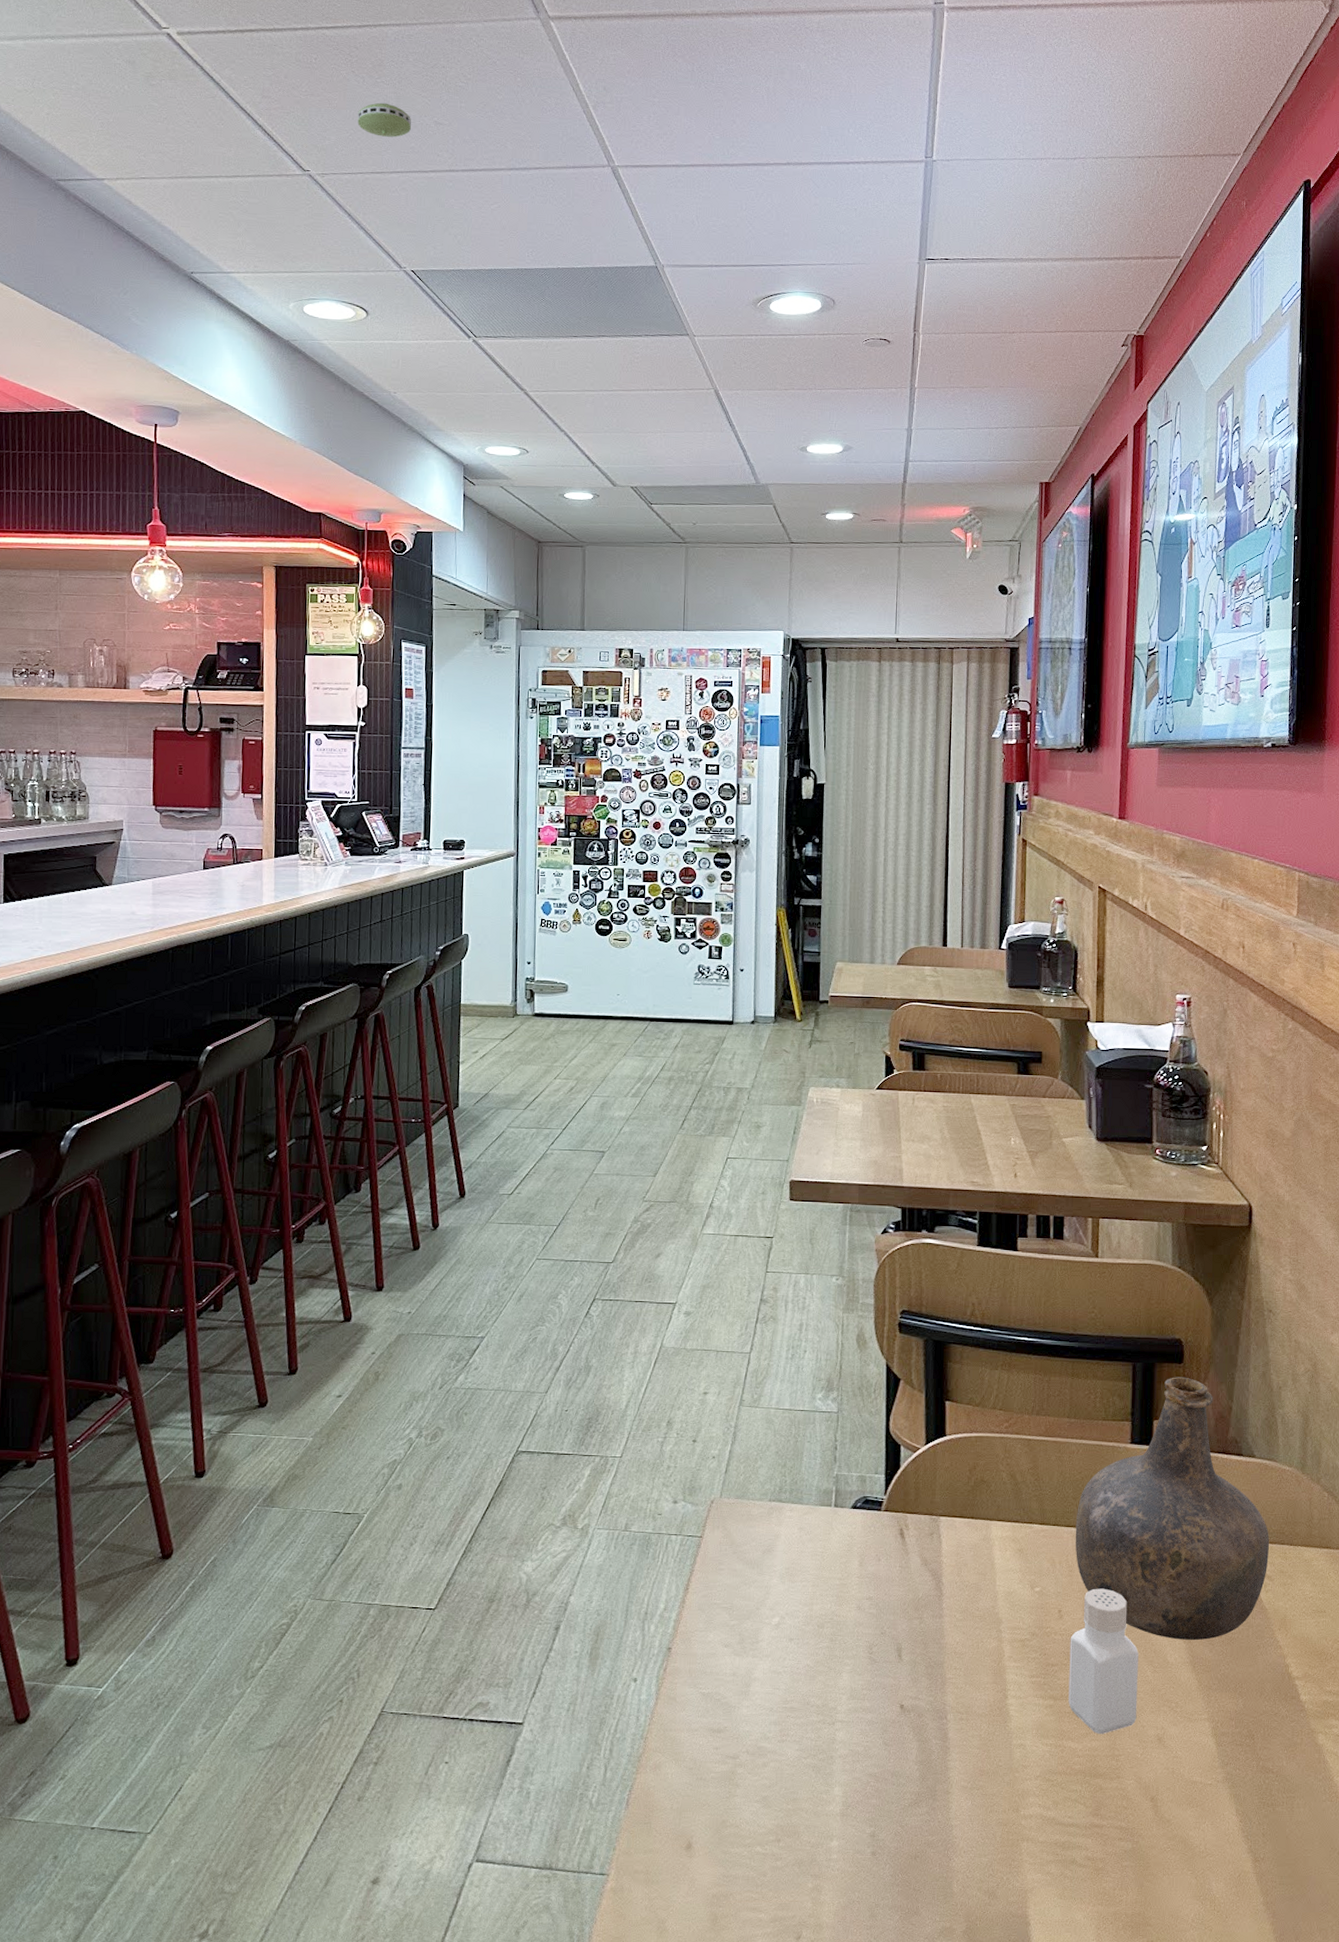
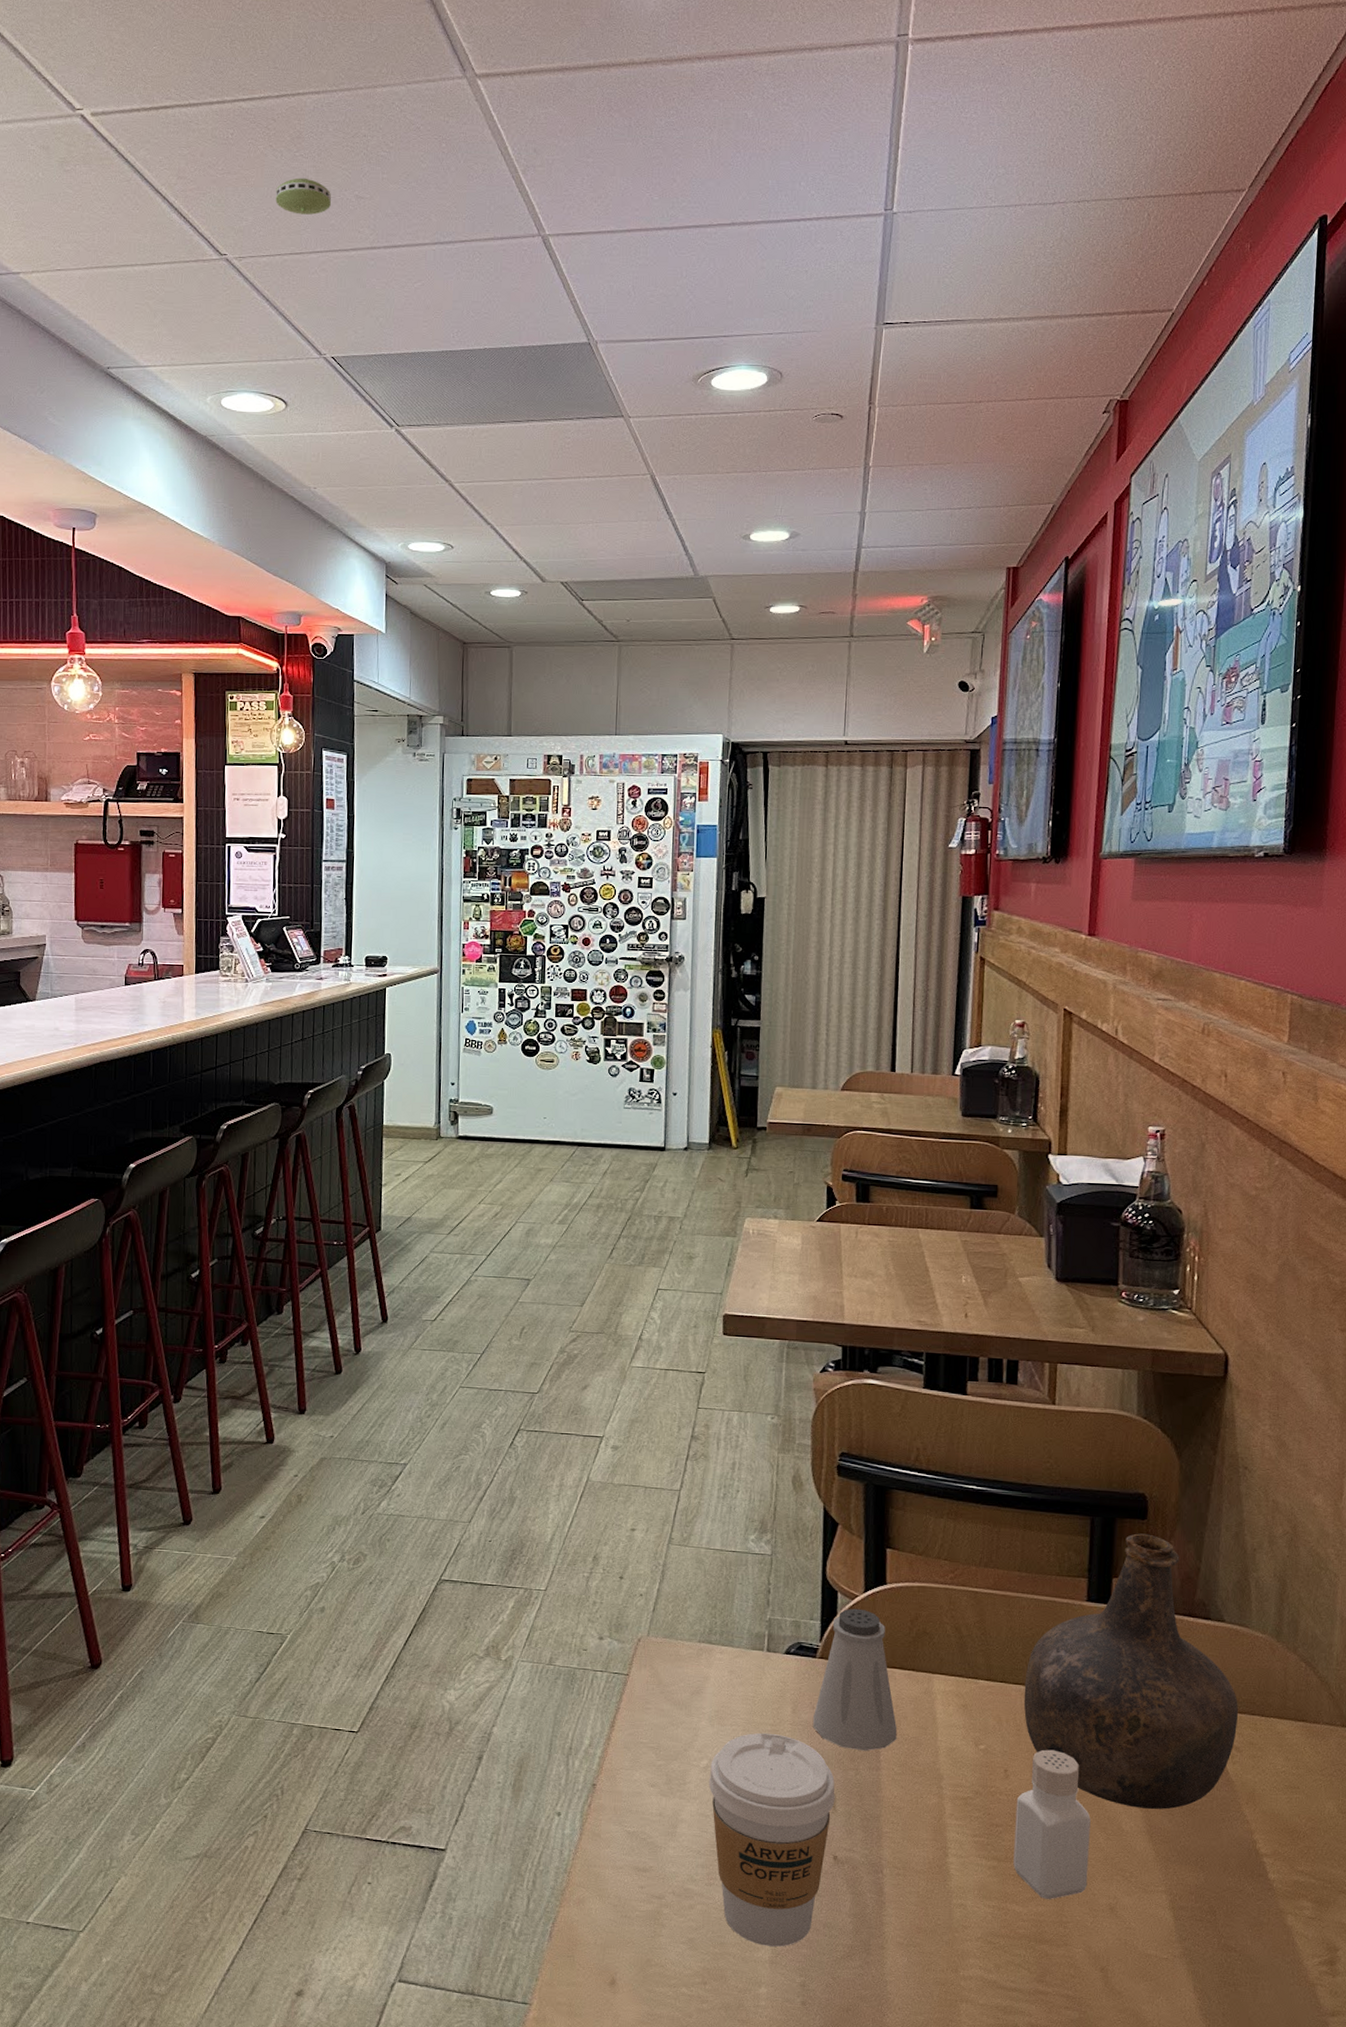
coffee cup: none [780,1587,901,1799] -> present [708,1732,835,1947]
saltshaker: none [879,1461,958,1600] -> present [813,1608,897,1751]

